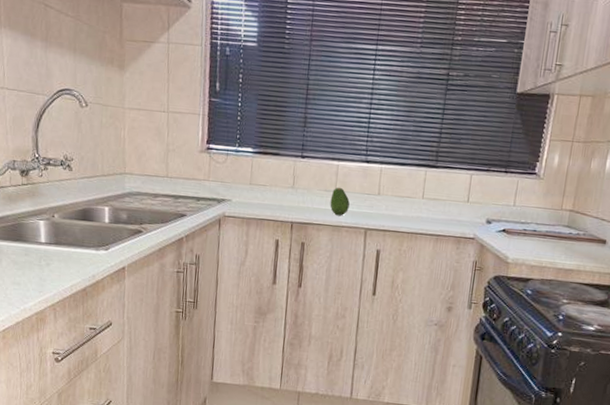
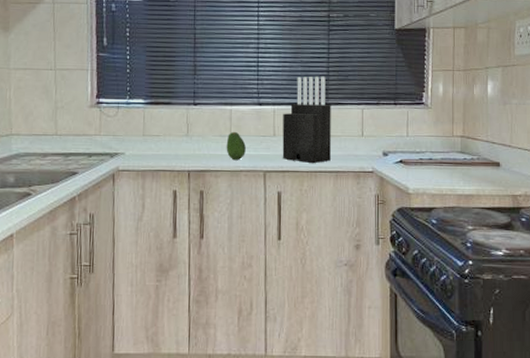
knife block: none [384,136,440,225] -> present [282,76,331,163]

